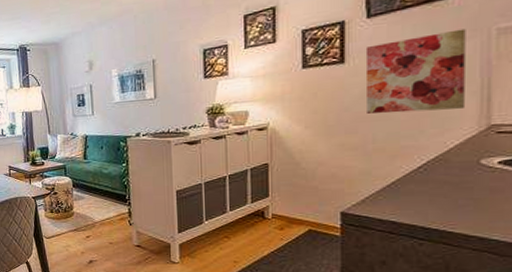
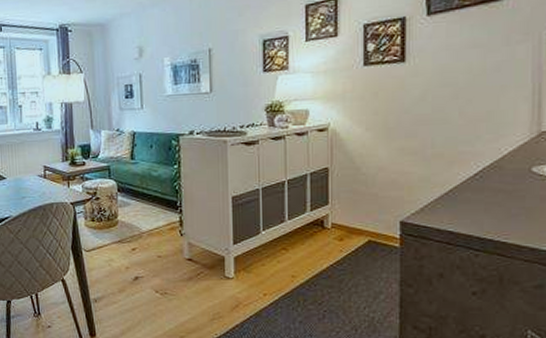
wall art: present [365,28,466,114] -> none [425,32,519,117]

